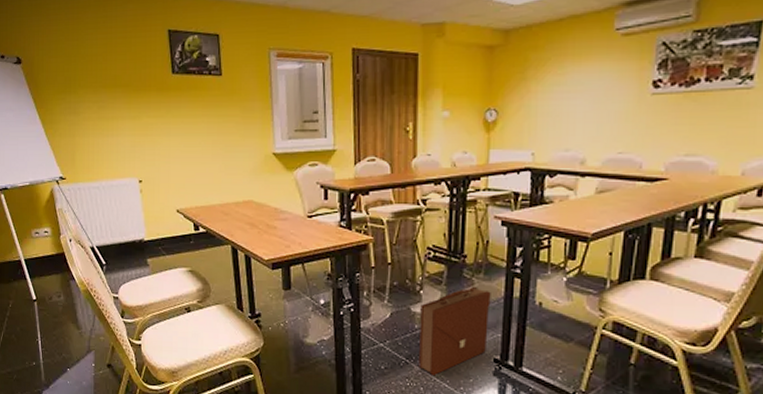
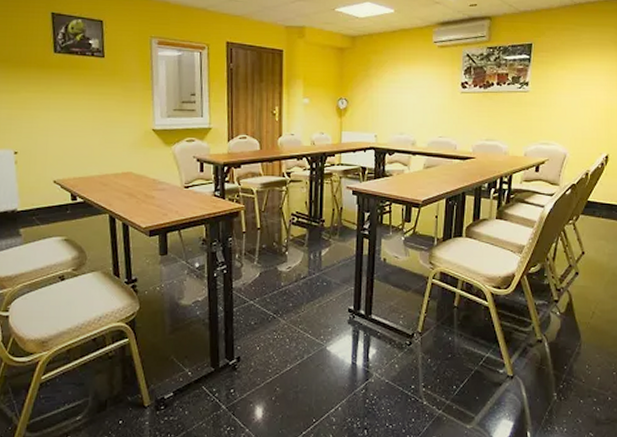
briefcase: present [419,286,491,375] -> none [285,246,345,327]

